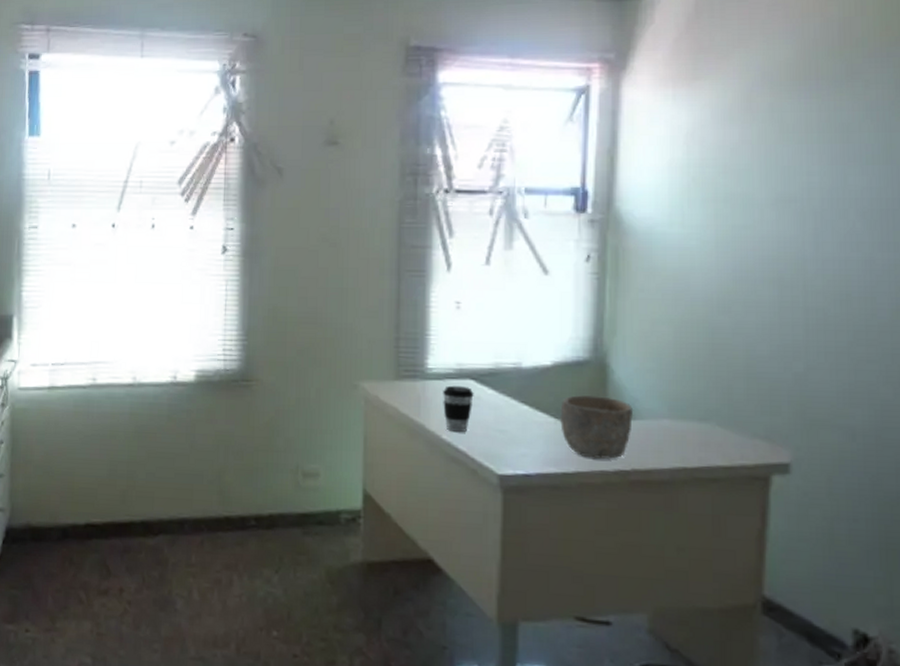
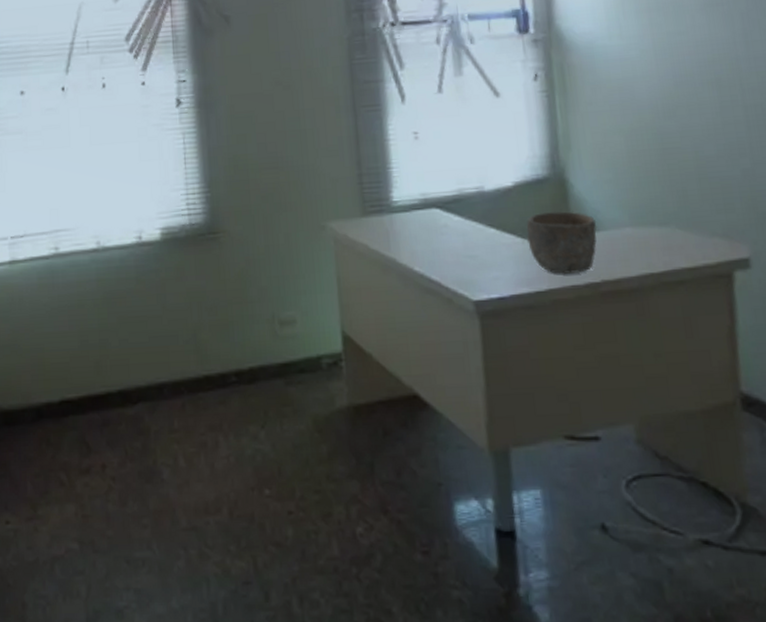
coffee cup: present [443,385,474,433] -> none [410,215,441,263]

